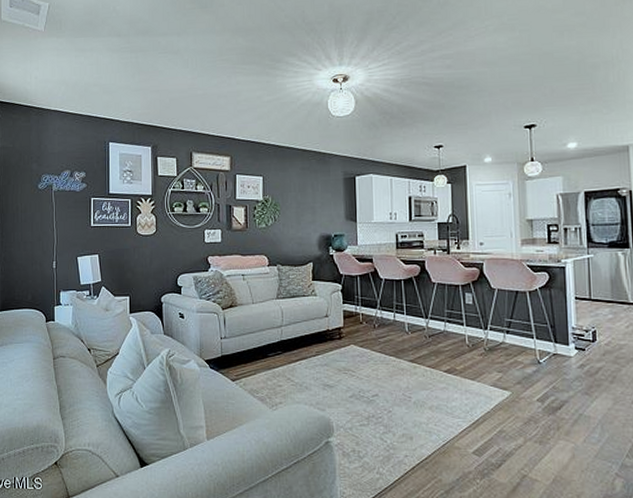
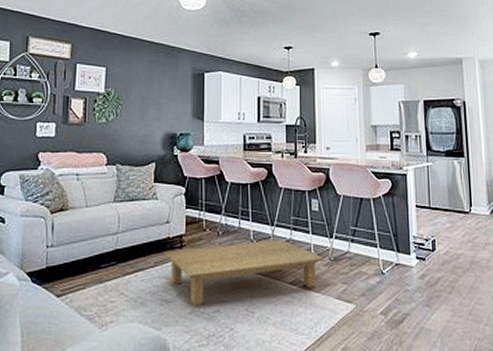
coffee table: none [324,331,479,390] -> present [164,239,324,305]

